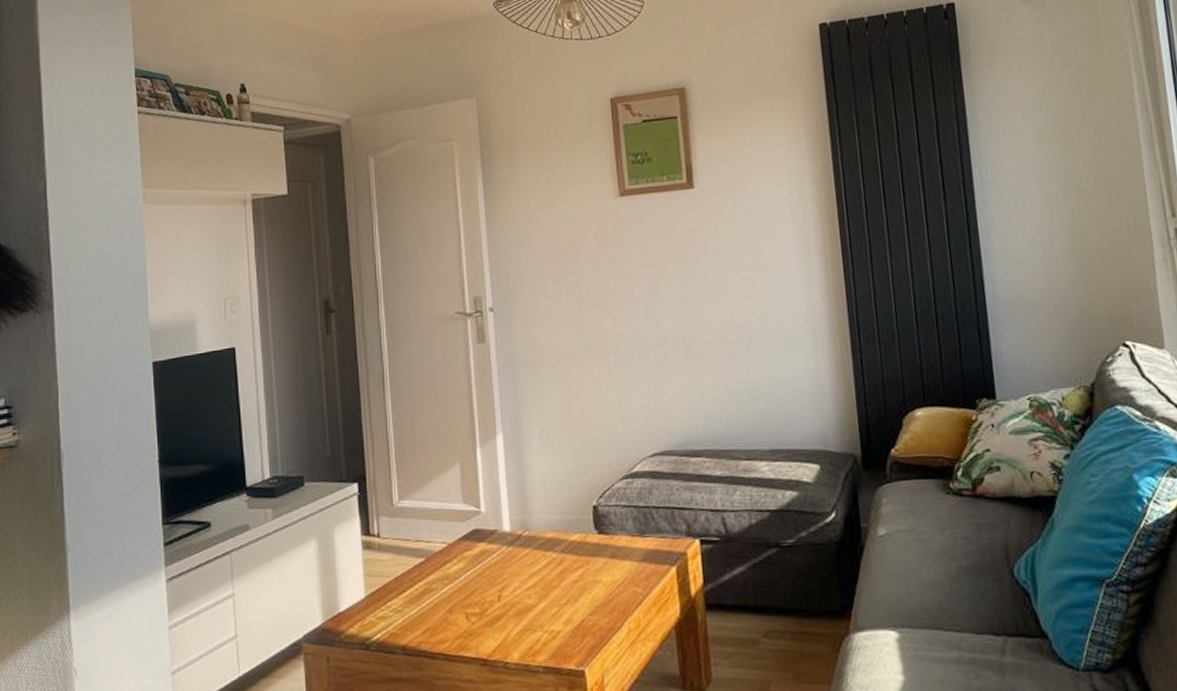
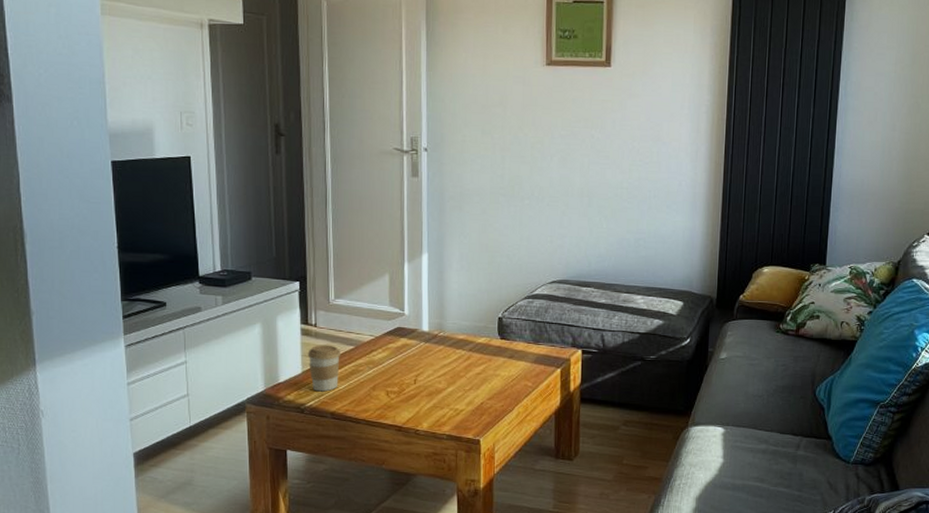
coffee cup: none [371,559,410,621] -> present [308,344,341,392]

